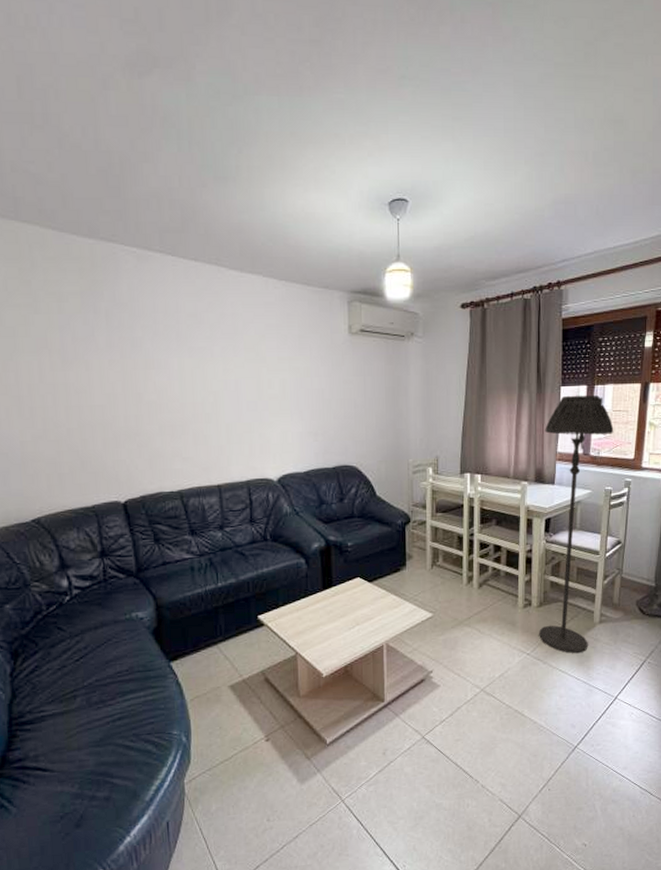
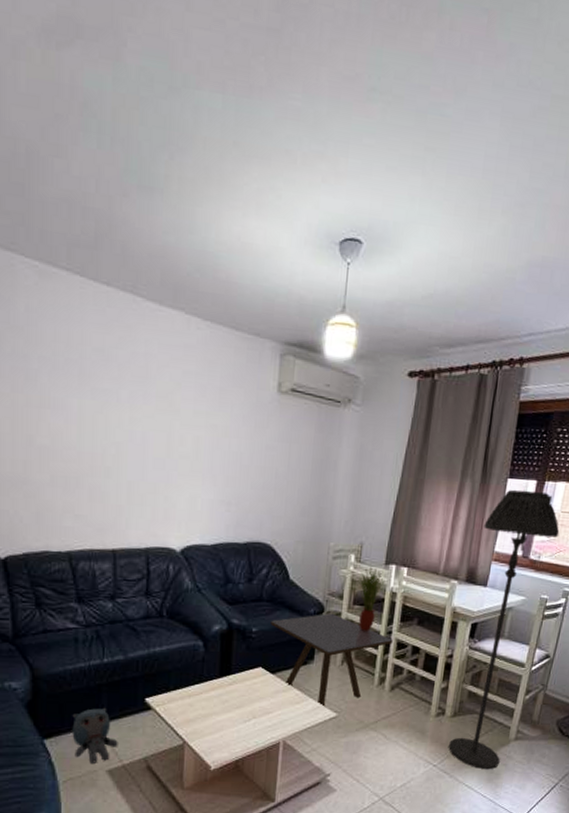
plush toy: none [194,627,237,682] -> present [72,707,118,765]
side table: none [363,522,475,609] -> present [270,613,393,707]
potted plant: none [438,477,462,536] -> present [359,567,385,631]

